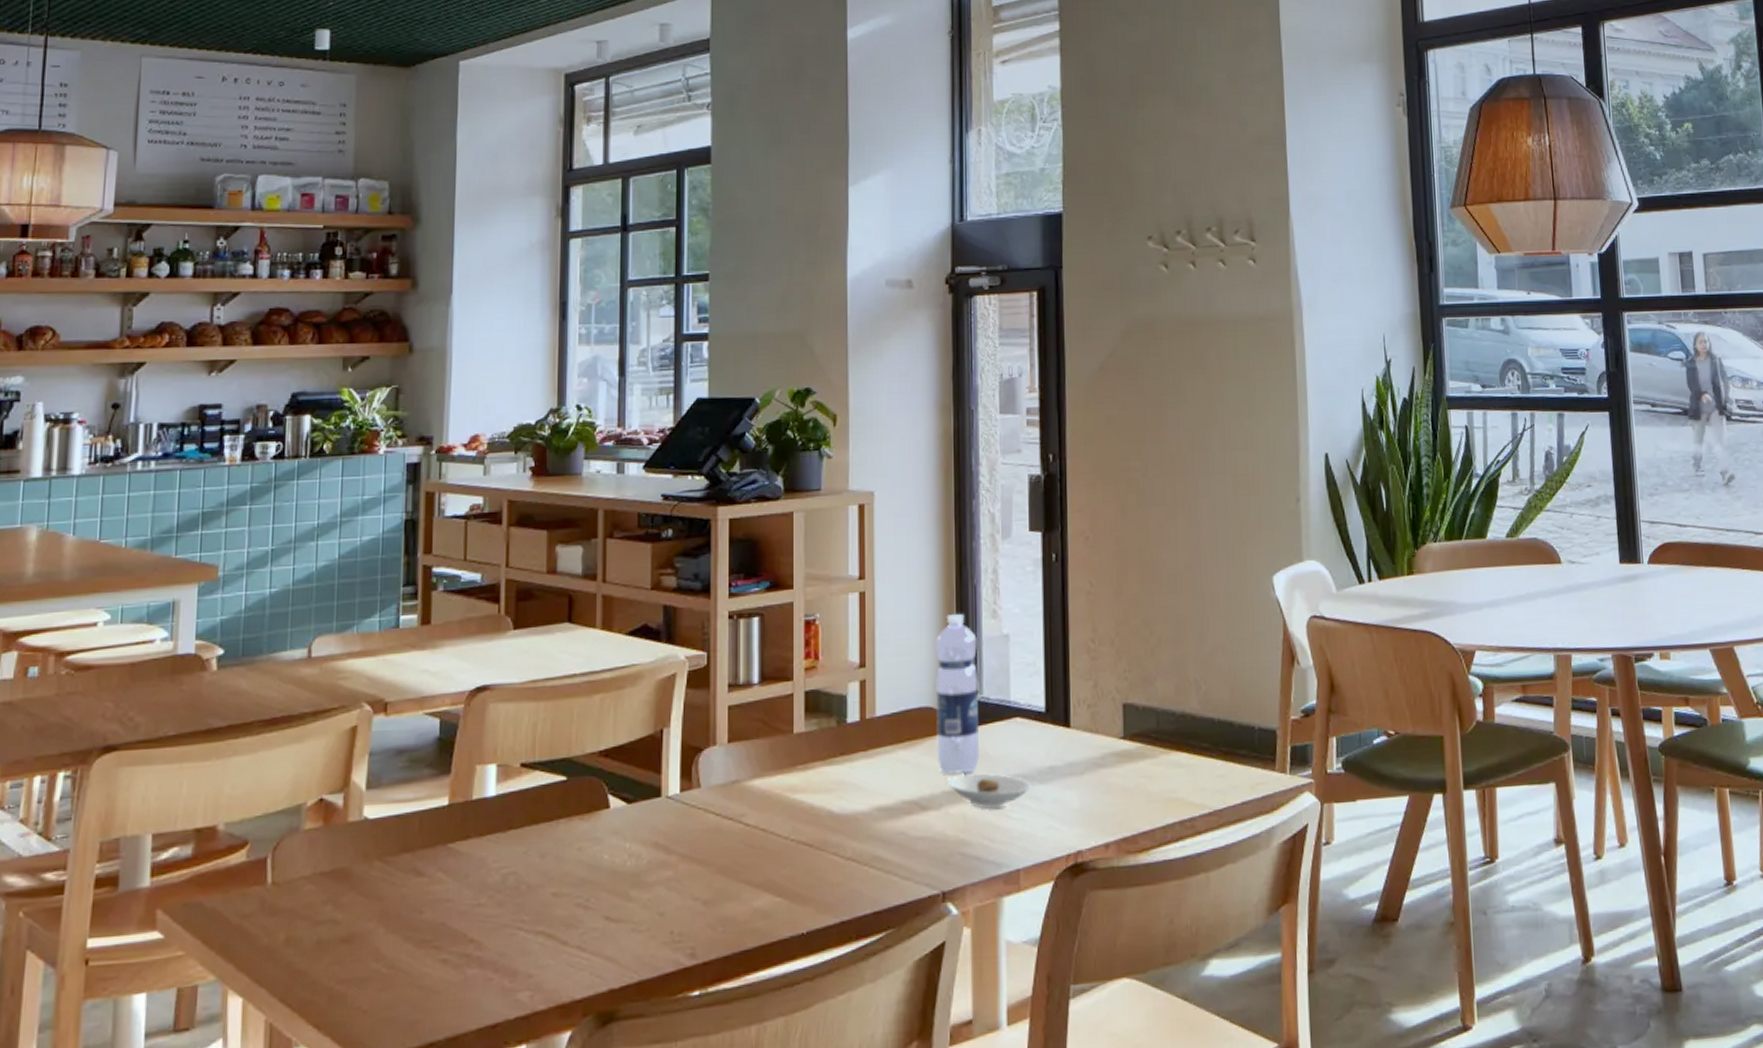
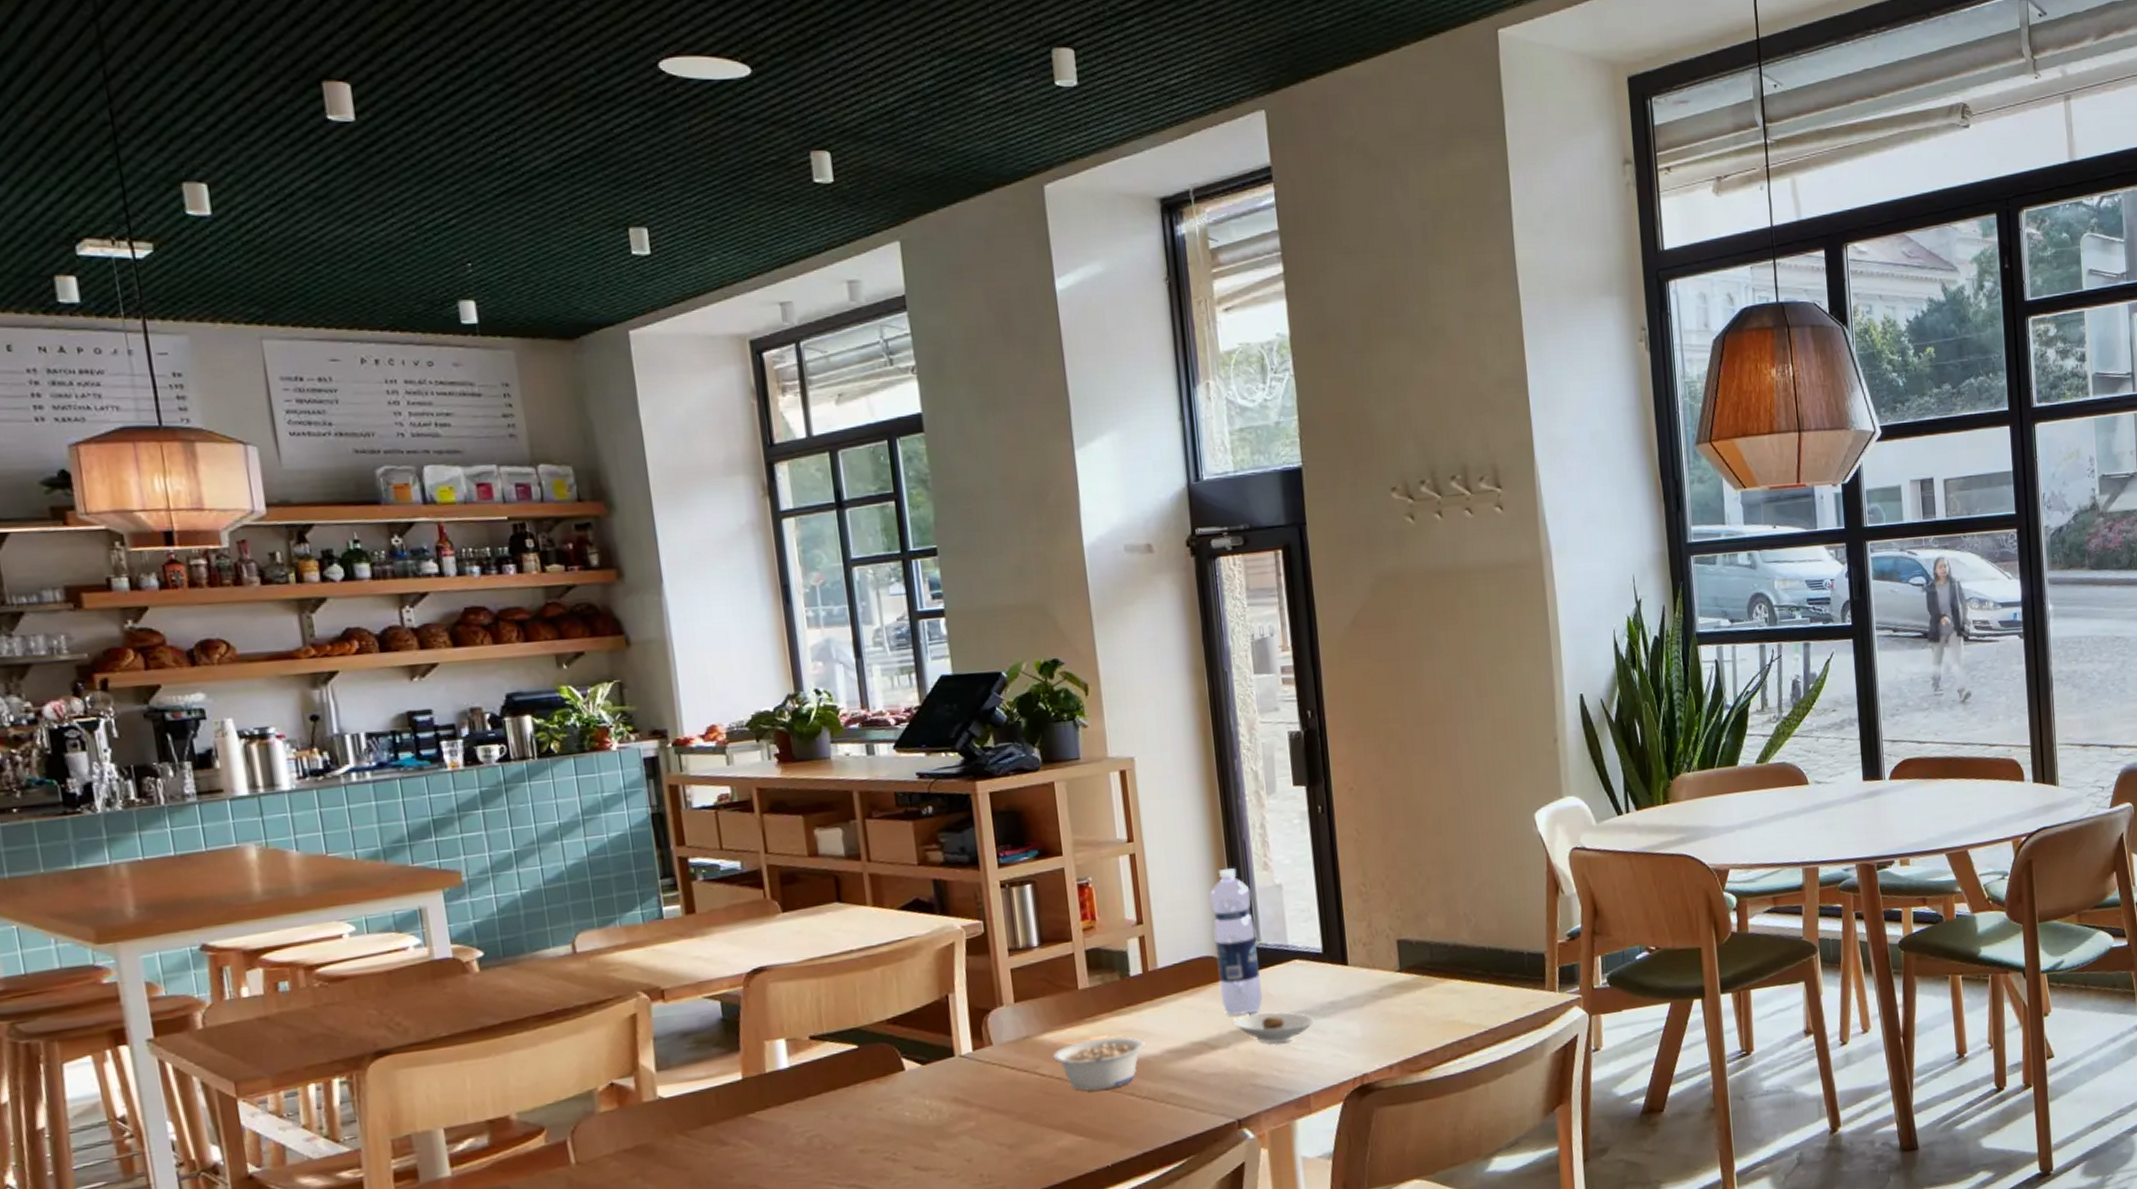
legume: none [760,787,855,847] -> present [1053,1037,1145,1091]

